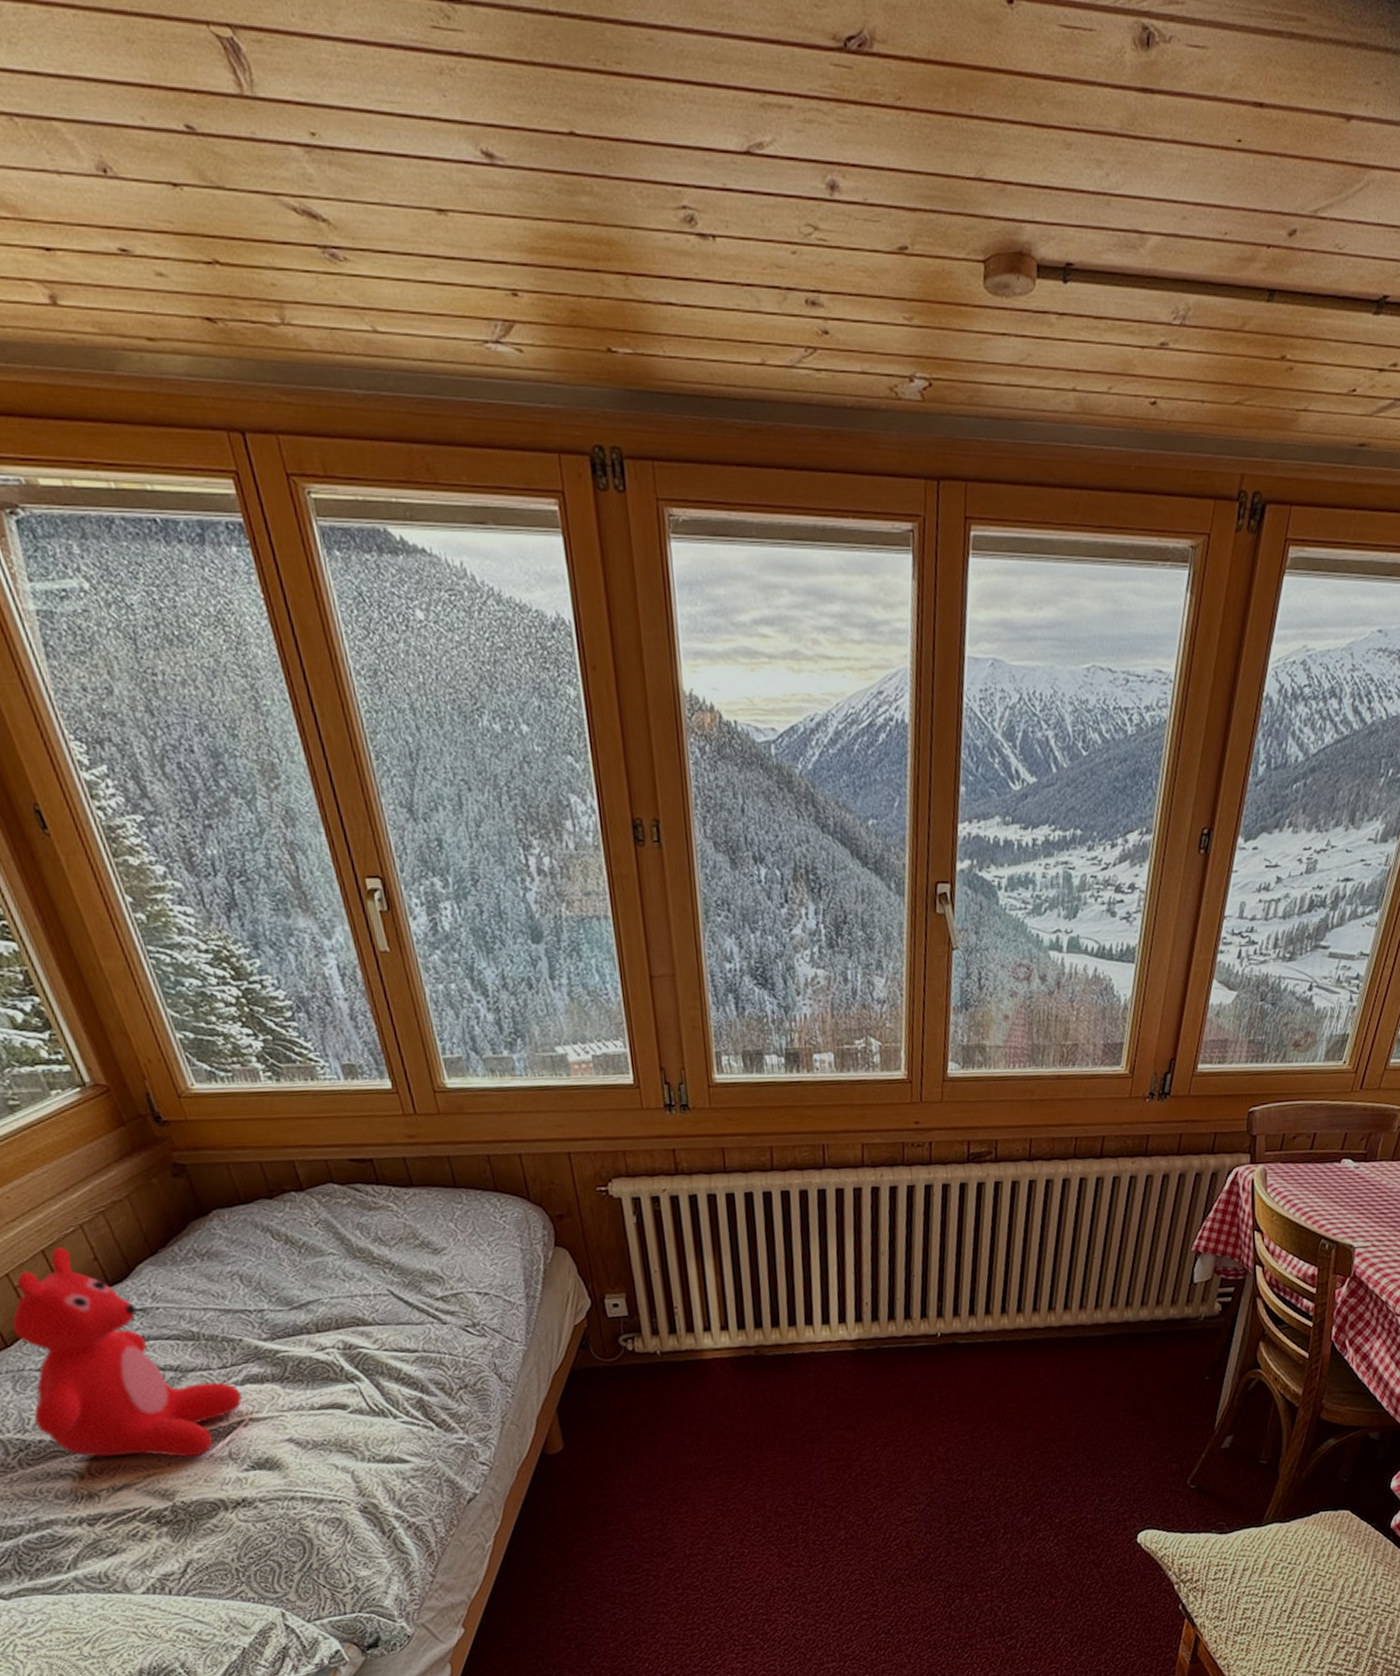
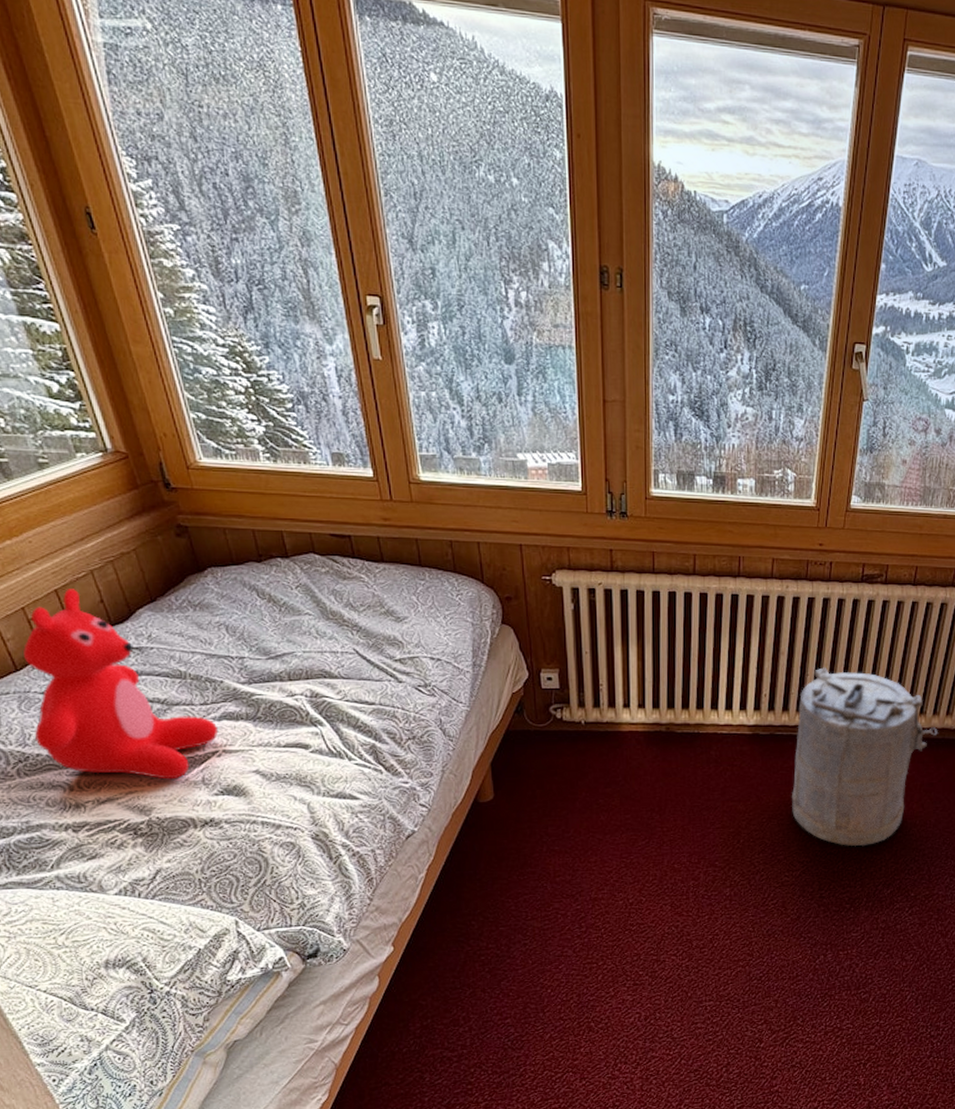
laundry hamper: none [906,1265,1071,1471] -> present [791,667,938,847]

